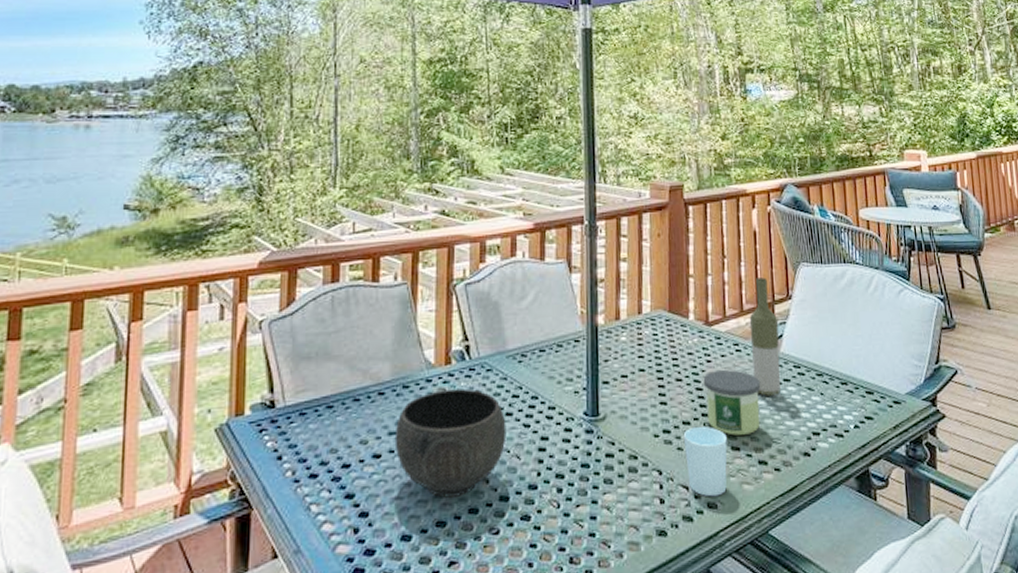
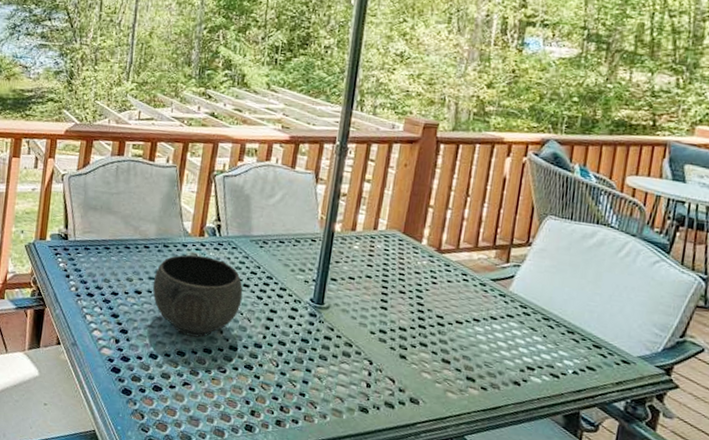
cup: present [683,425,728,497] -> none [396,333,440,395]
candle: present [703,370,761,436] -> none [423,292,483,353]
bottle: present [749,277,781,396] -> none [477,220,513,327]

